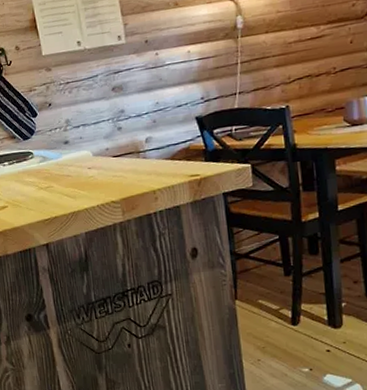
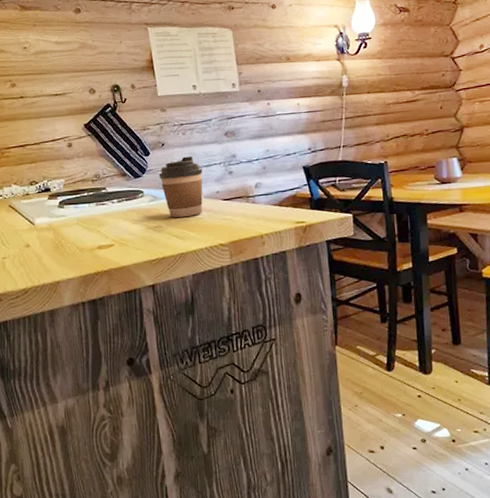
coffee cup: none [47,114,93,177] -> present [159,156,203,217]

